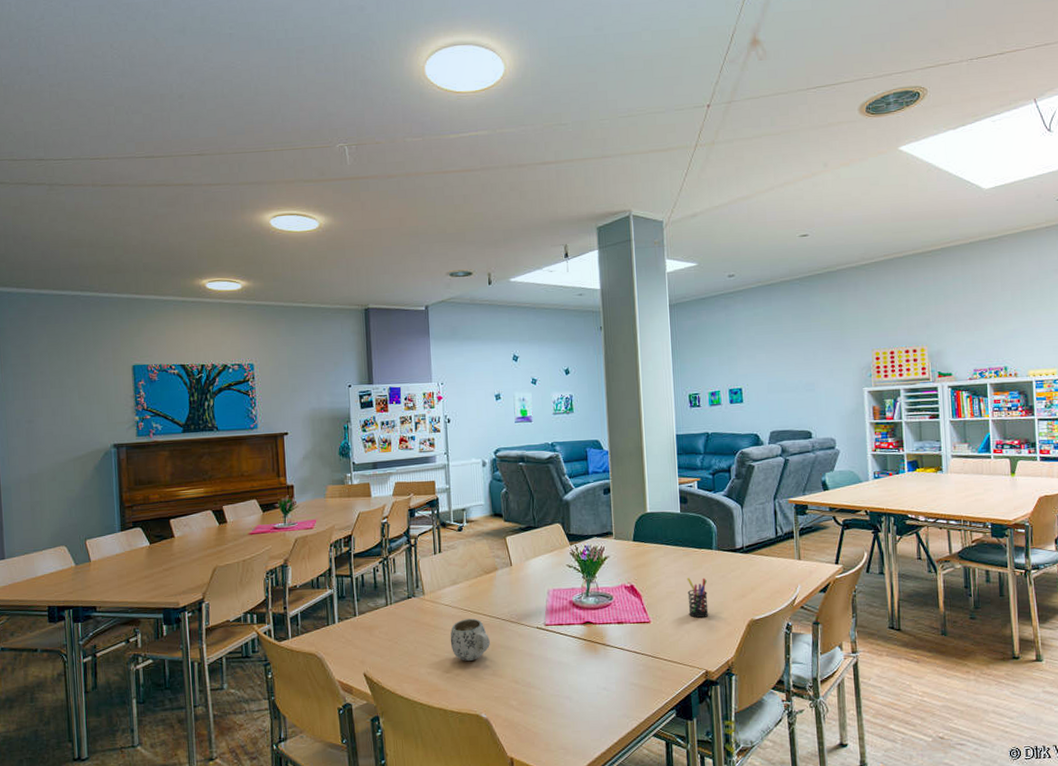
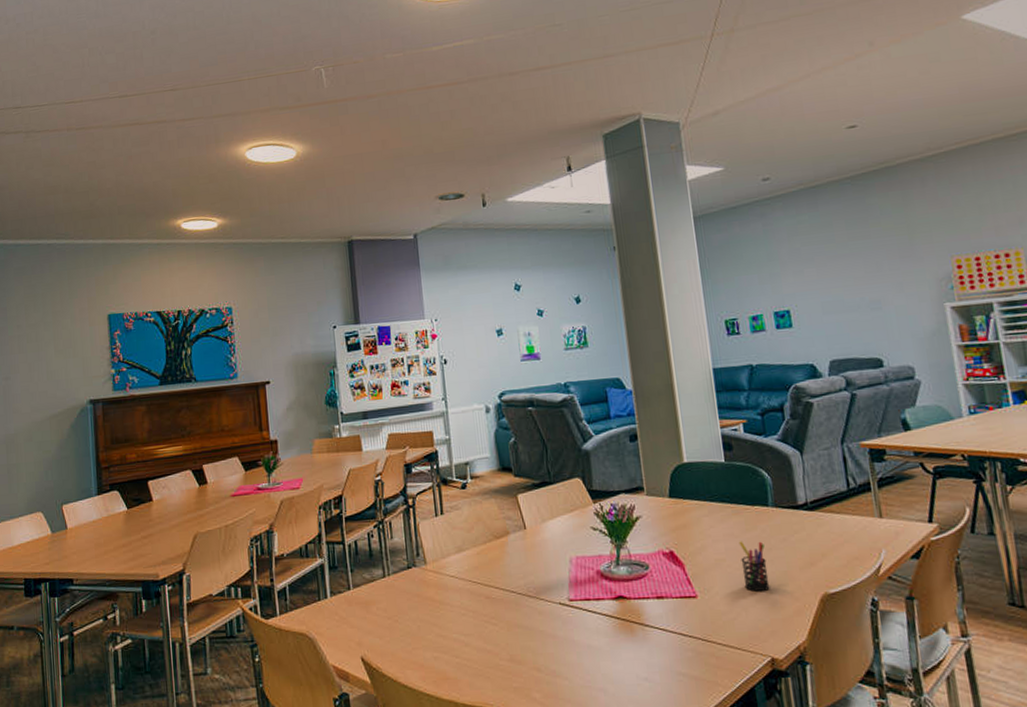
mug: present [450,618,490,661] -> none [458,592,505,643]

